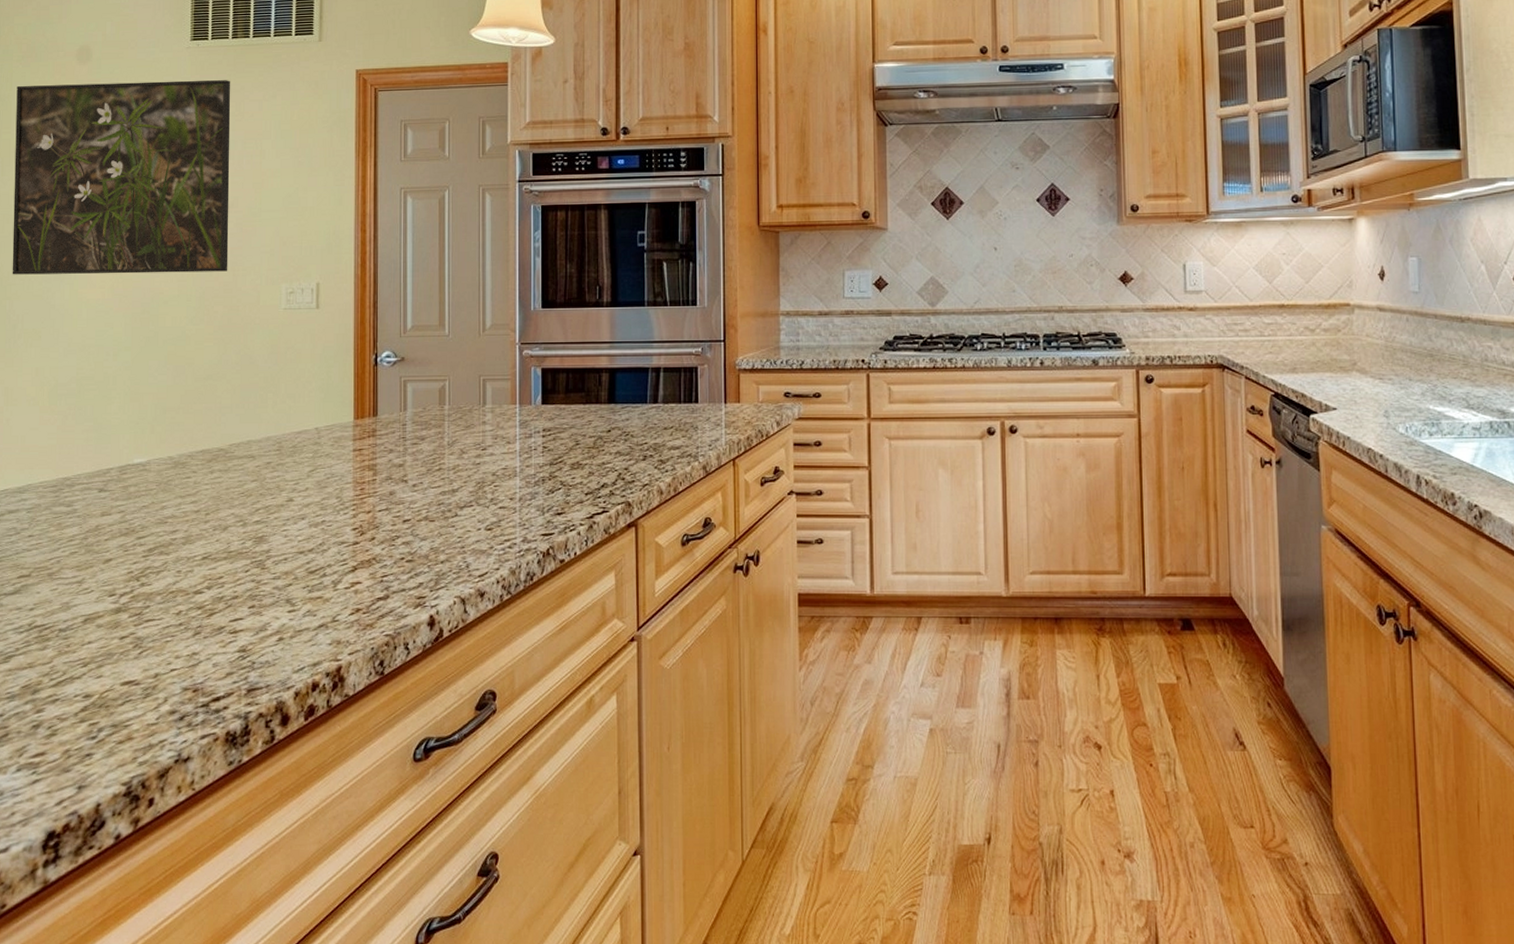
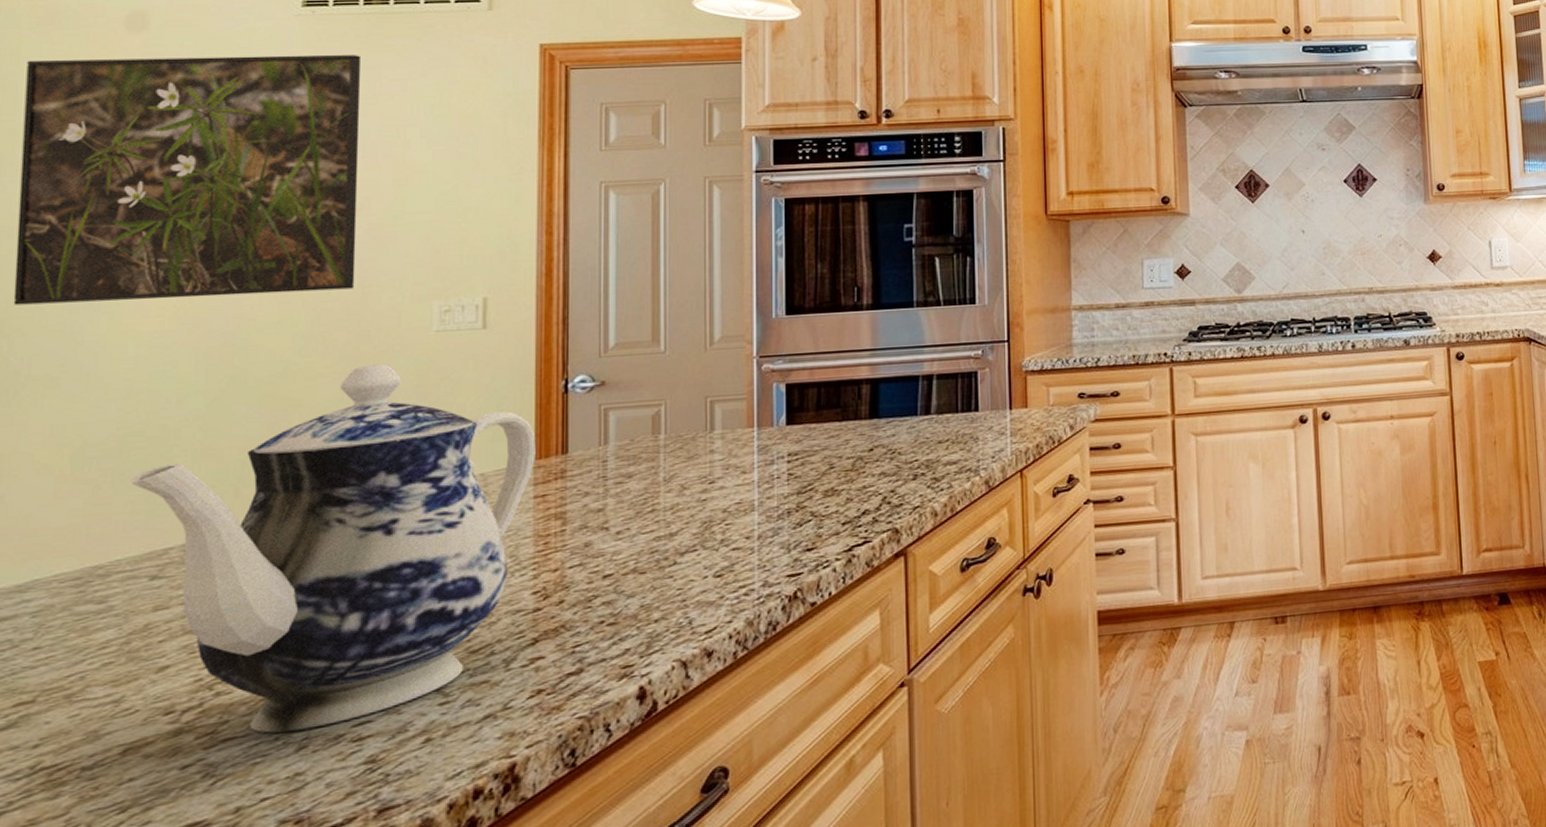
teapot: none [85,334,354,619] -> present [130,364,536,734]

